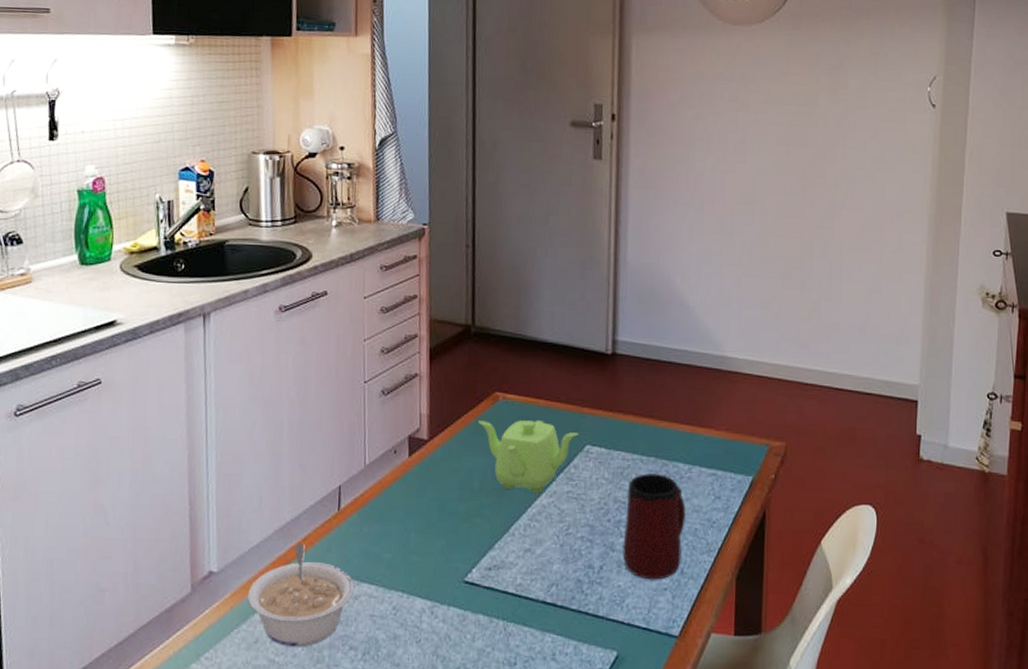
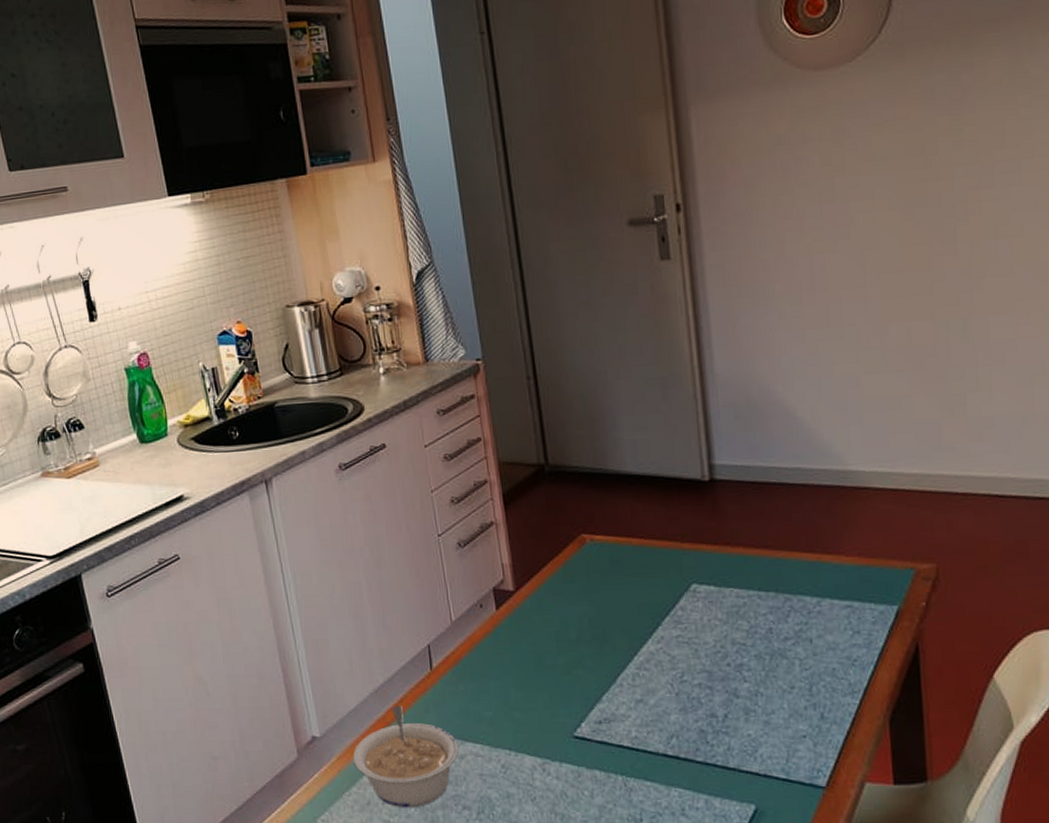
teapot: present [478,419,579,494] -> none [567,560,682,640]
mug: present [623,473,686,580] -> none [746,610,820,727]

